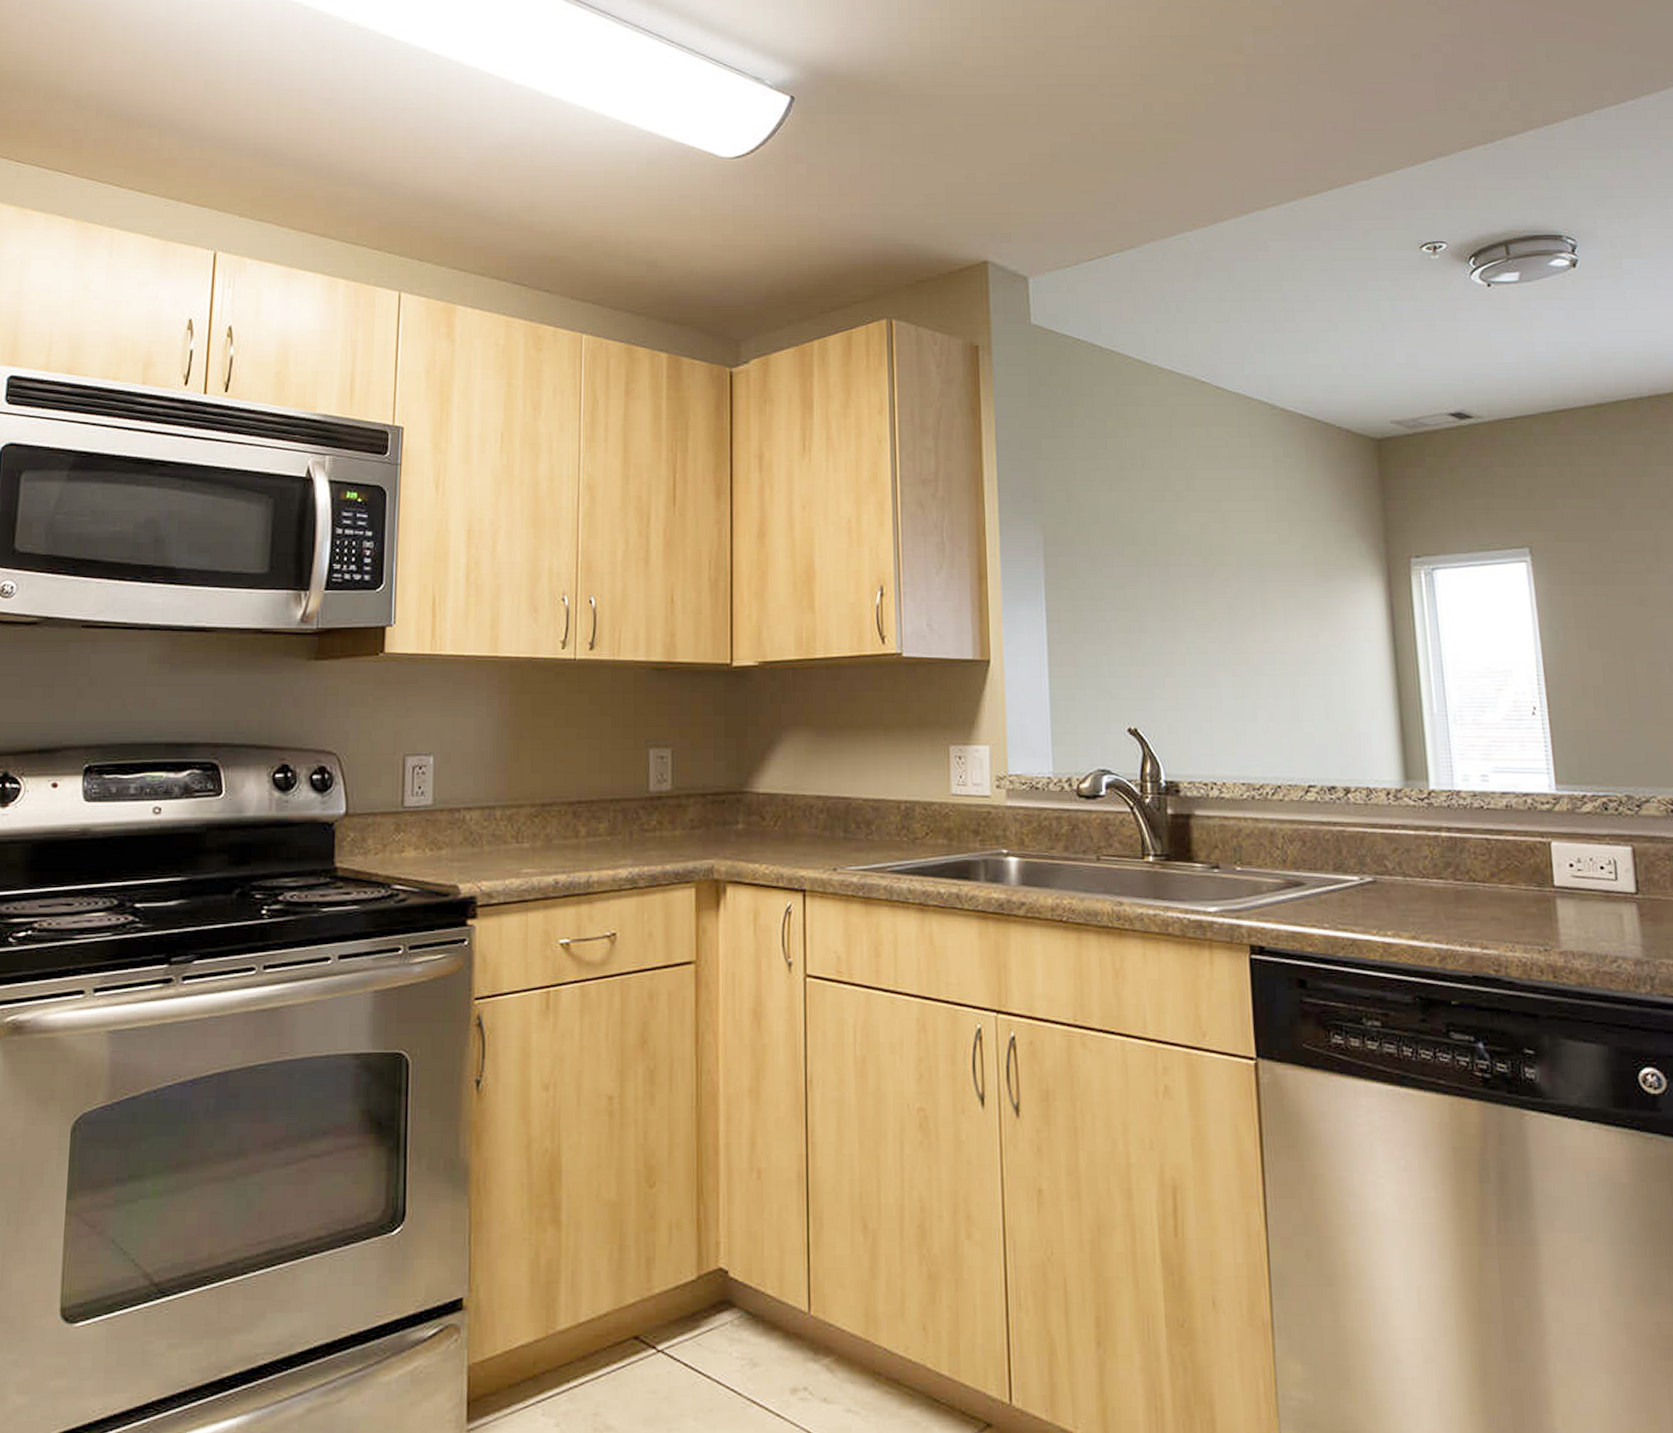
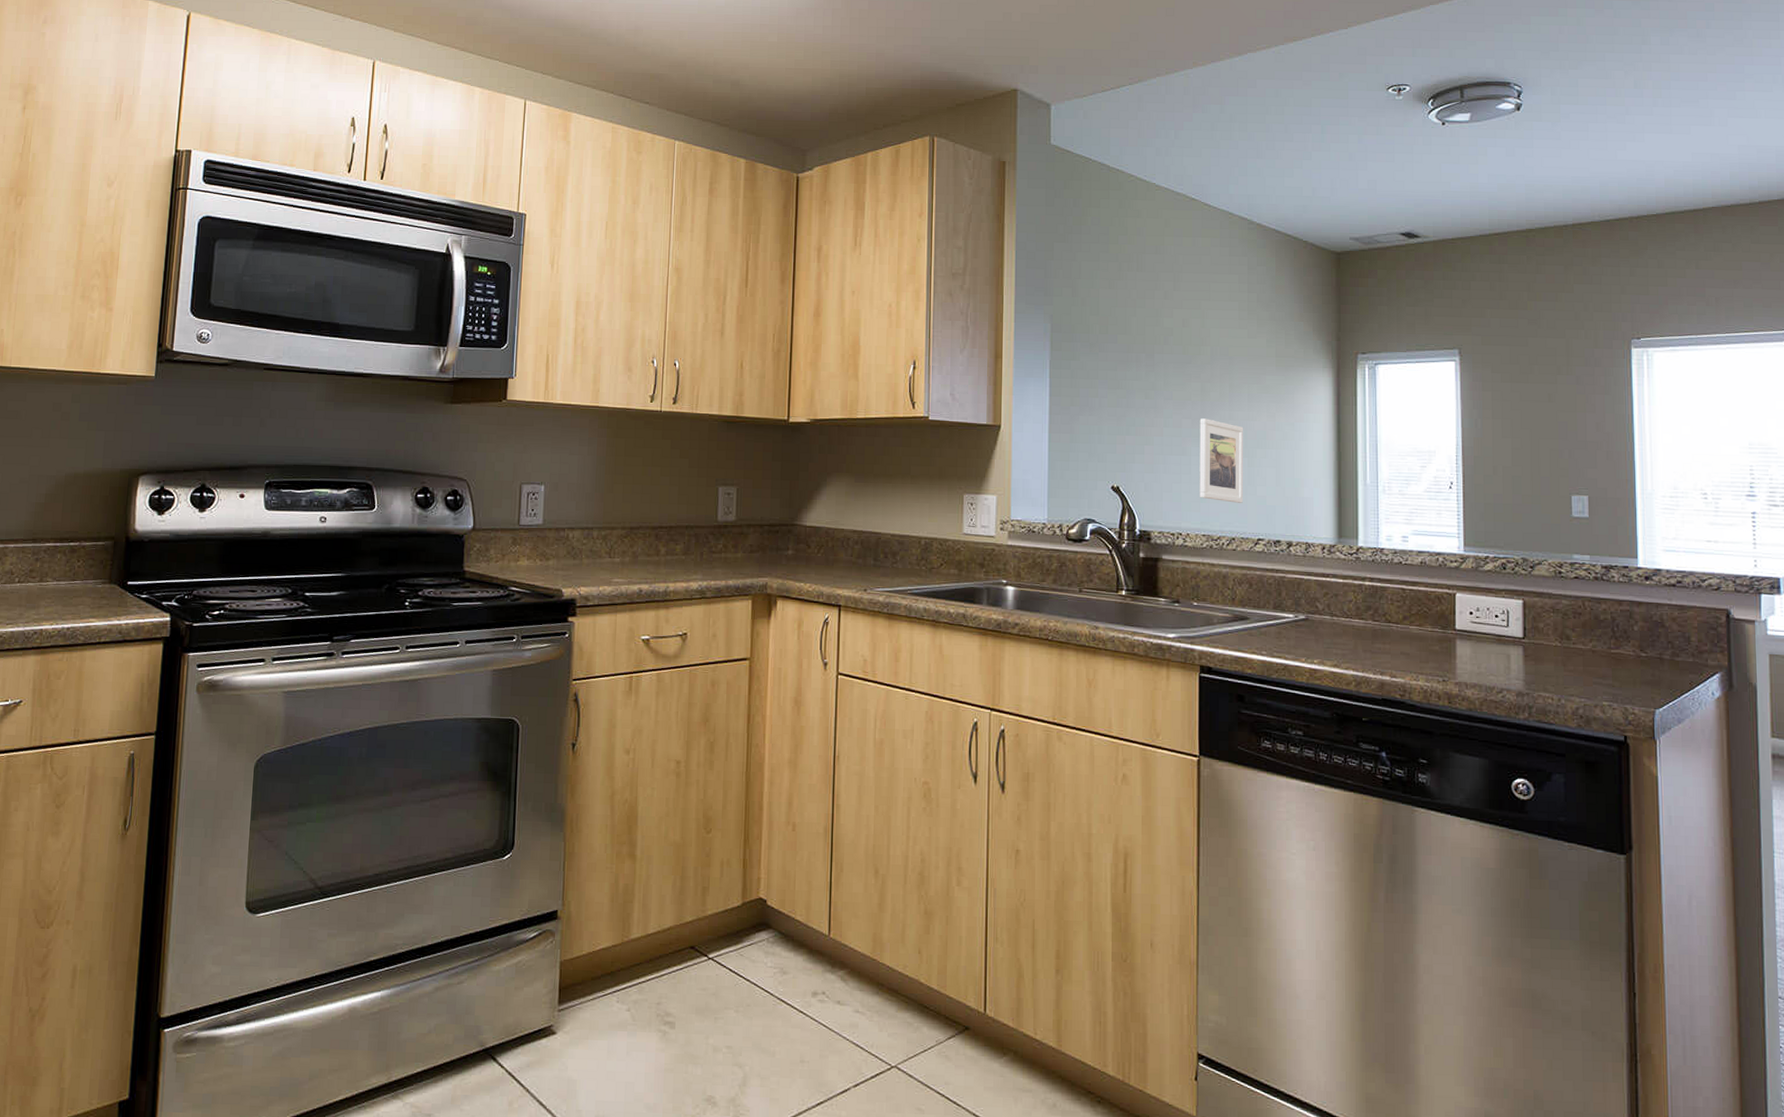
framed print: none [1228,642,1287,743] -> present [1199,418,1244,503]

